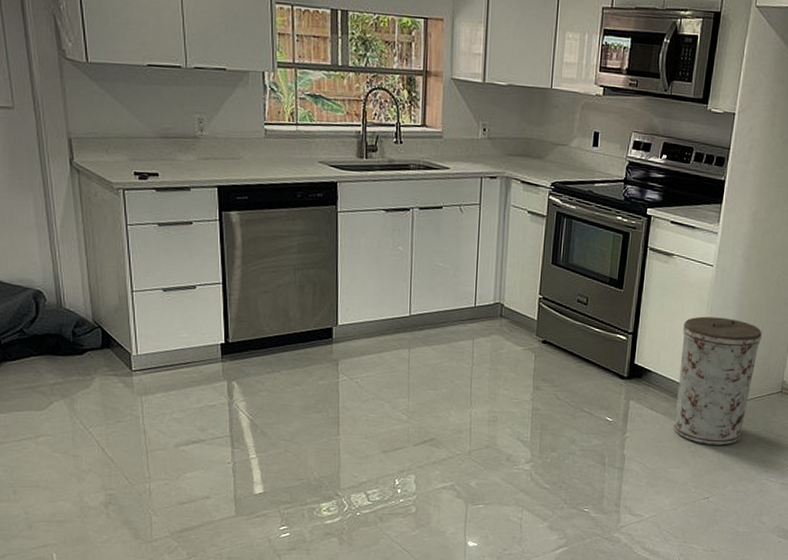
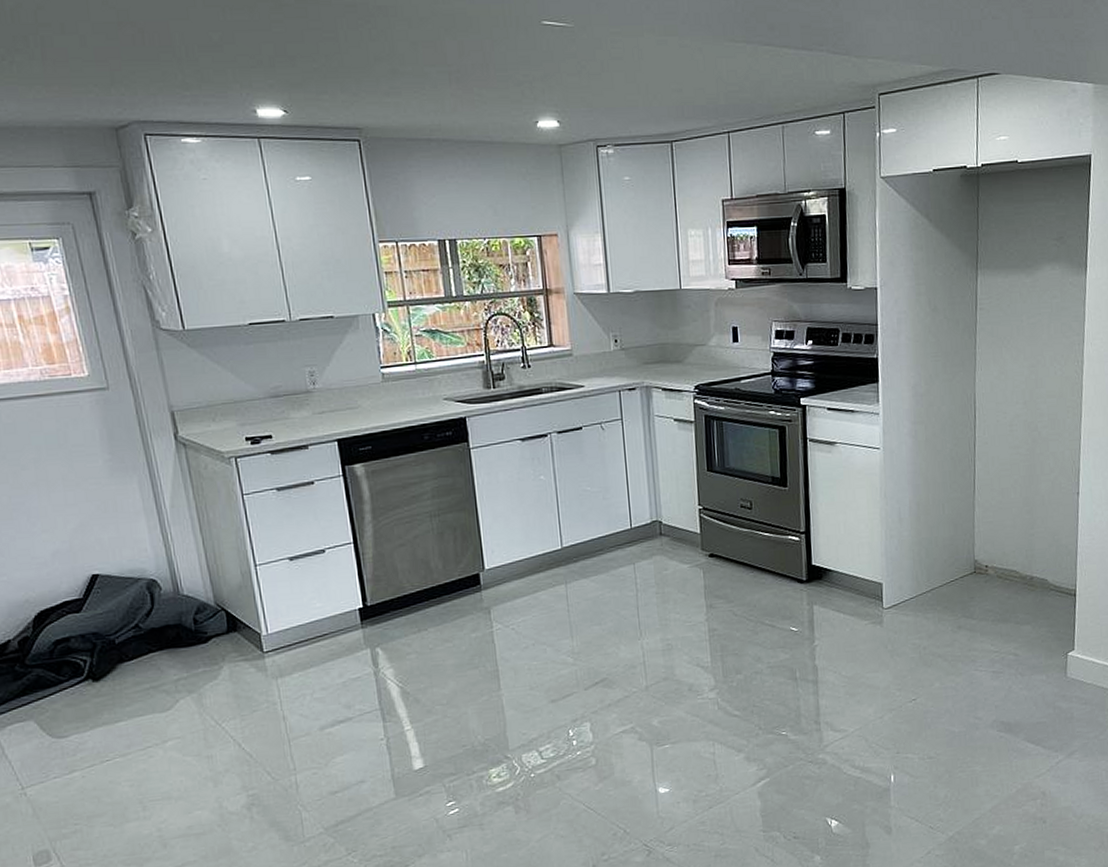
trash can: present [673,316,762,445] -> none [858,501,944,642]

